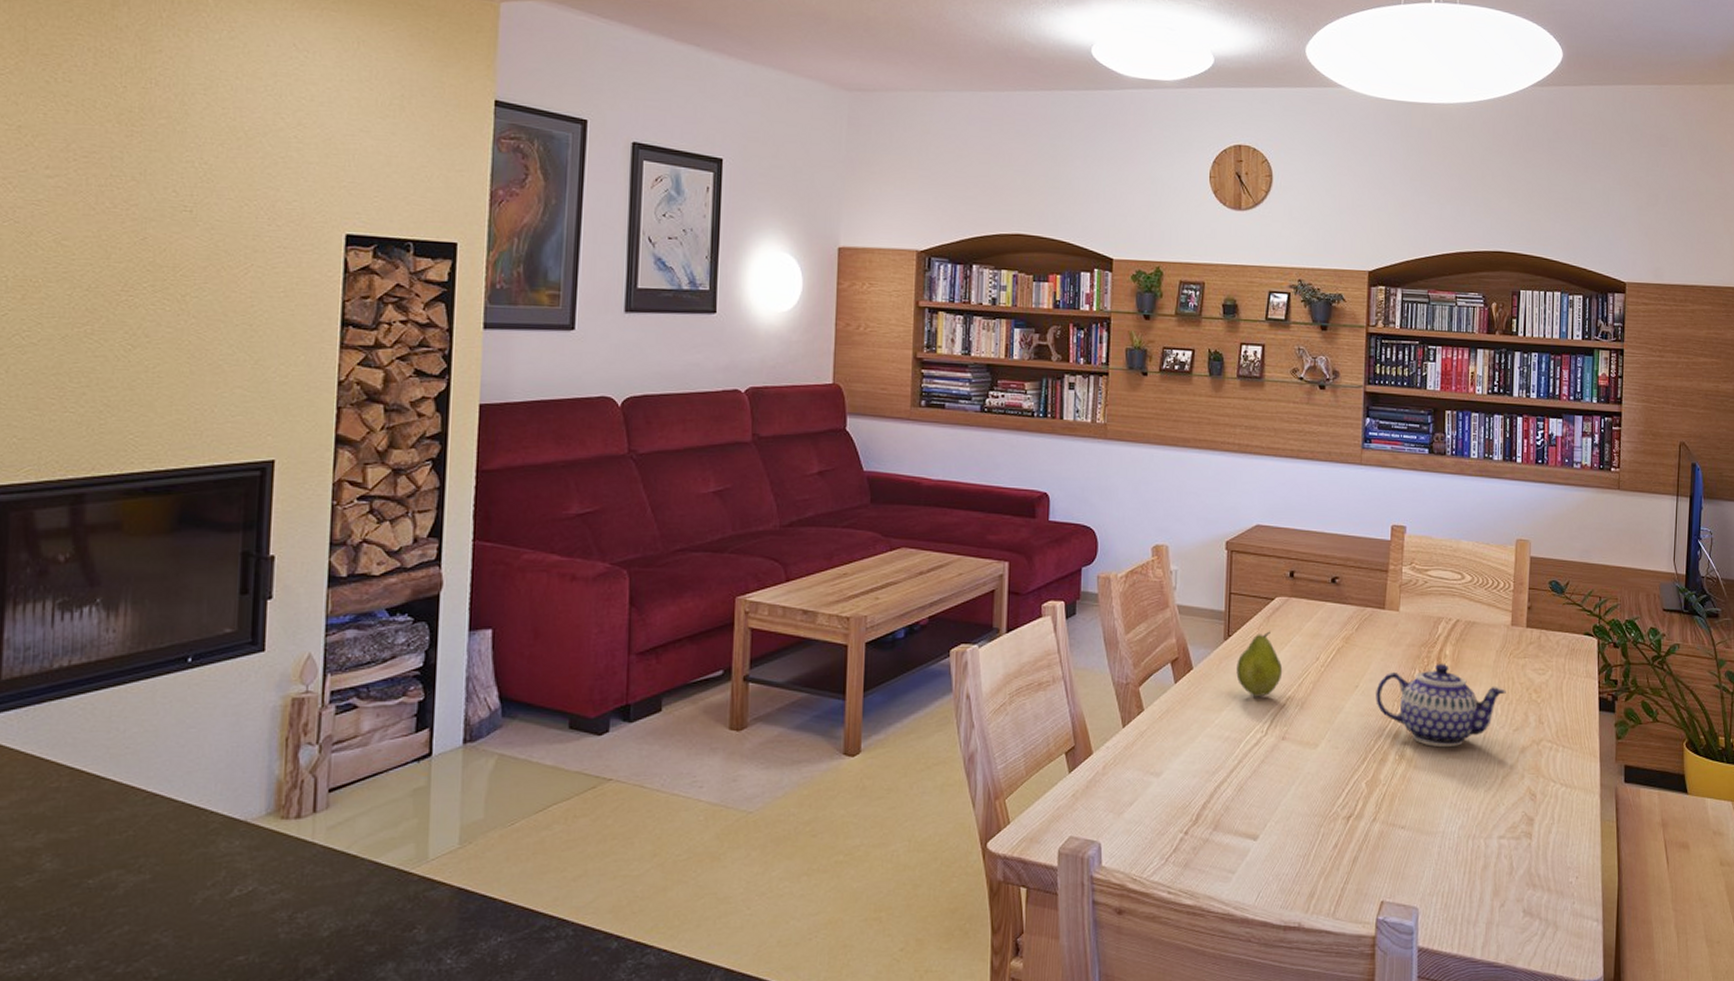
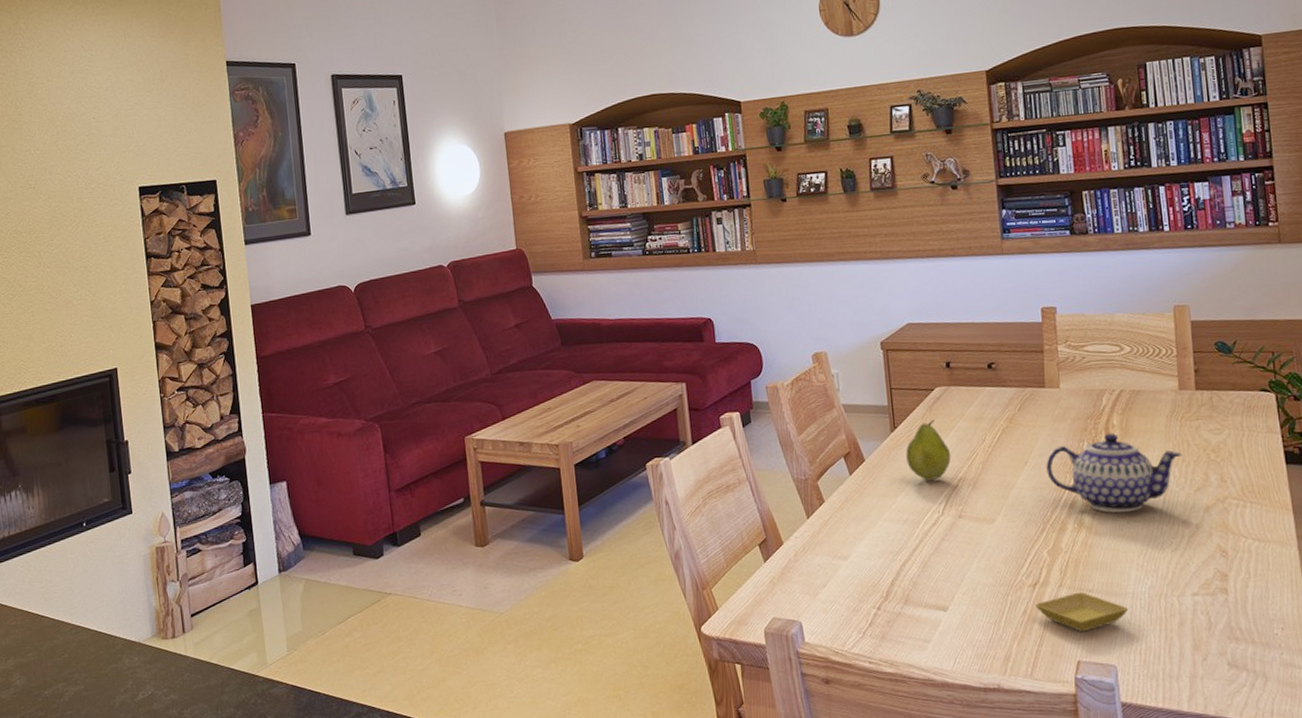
saucer: none [1347,827,1437,871] -> present [1035,592,1129,632]

